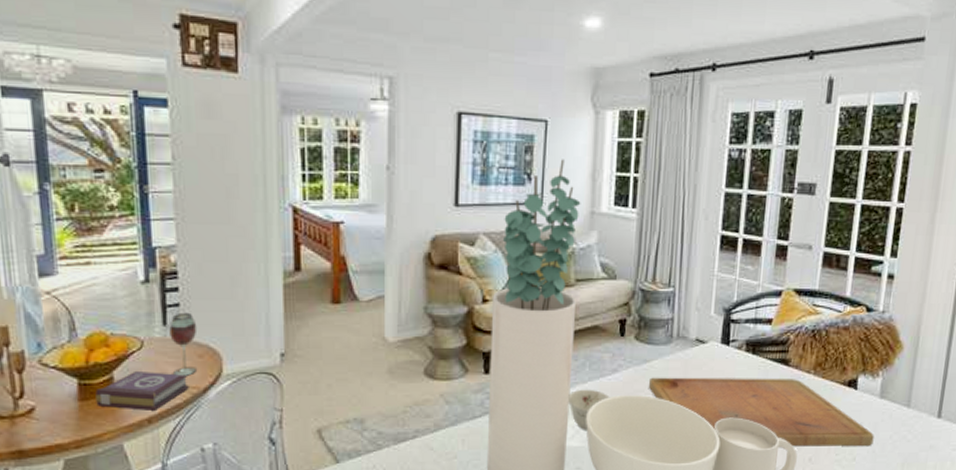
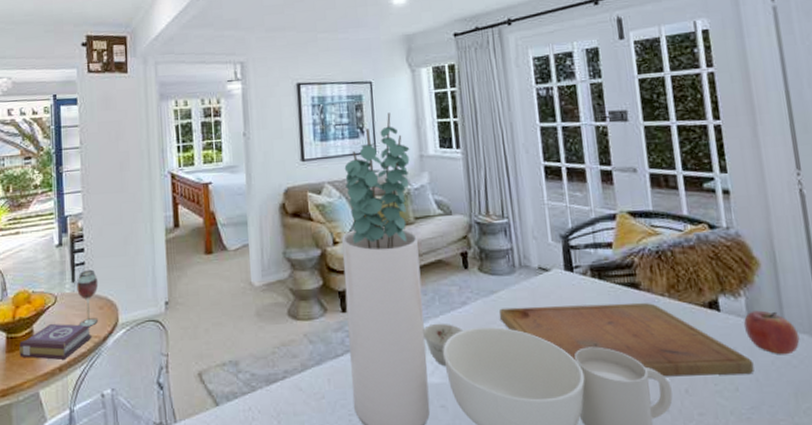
fruit: none [874,390,920,431] -> present [743,310,800,355]

